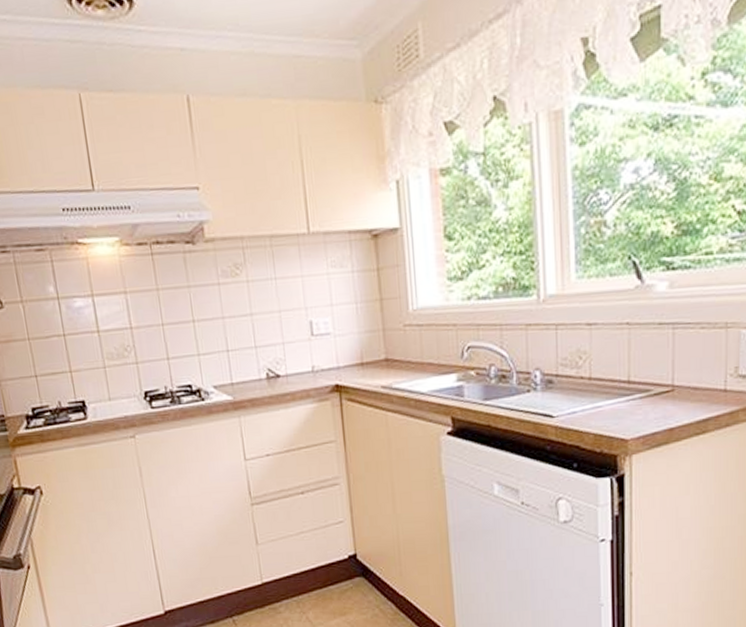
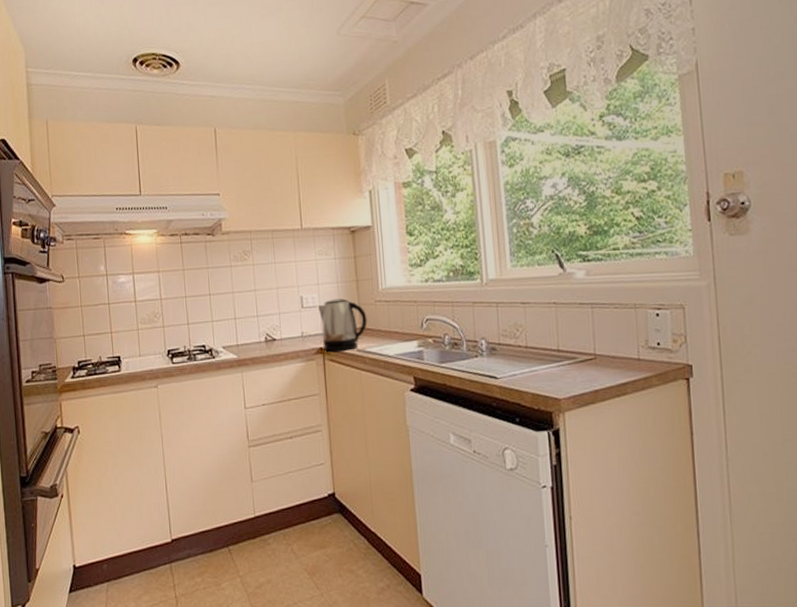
kettle: none [331,323,394,389] -> present [317,298,367,352]

